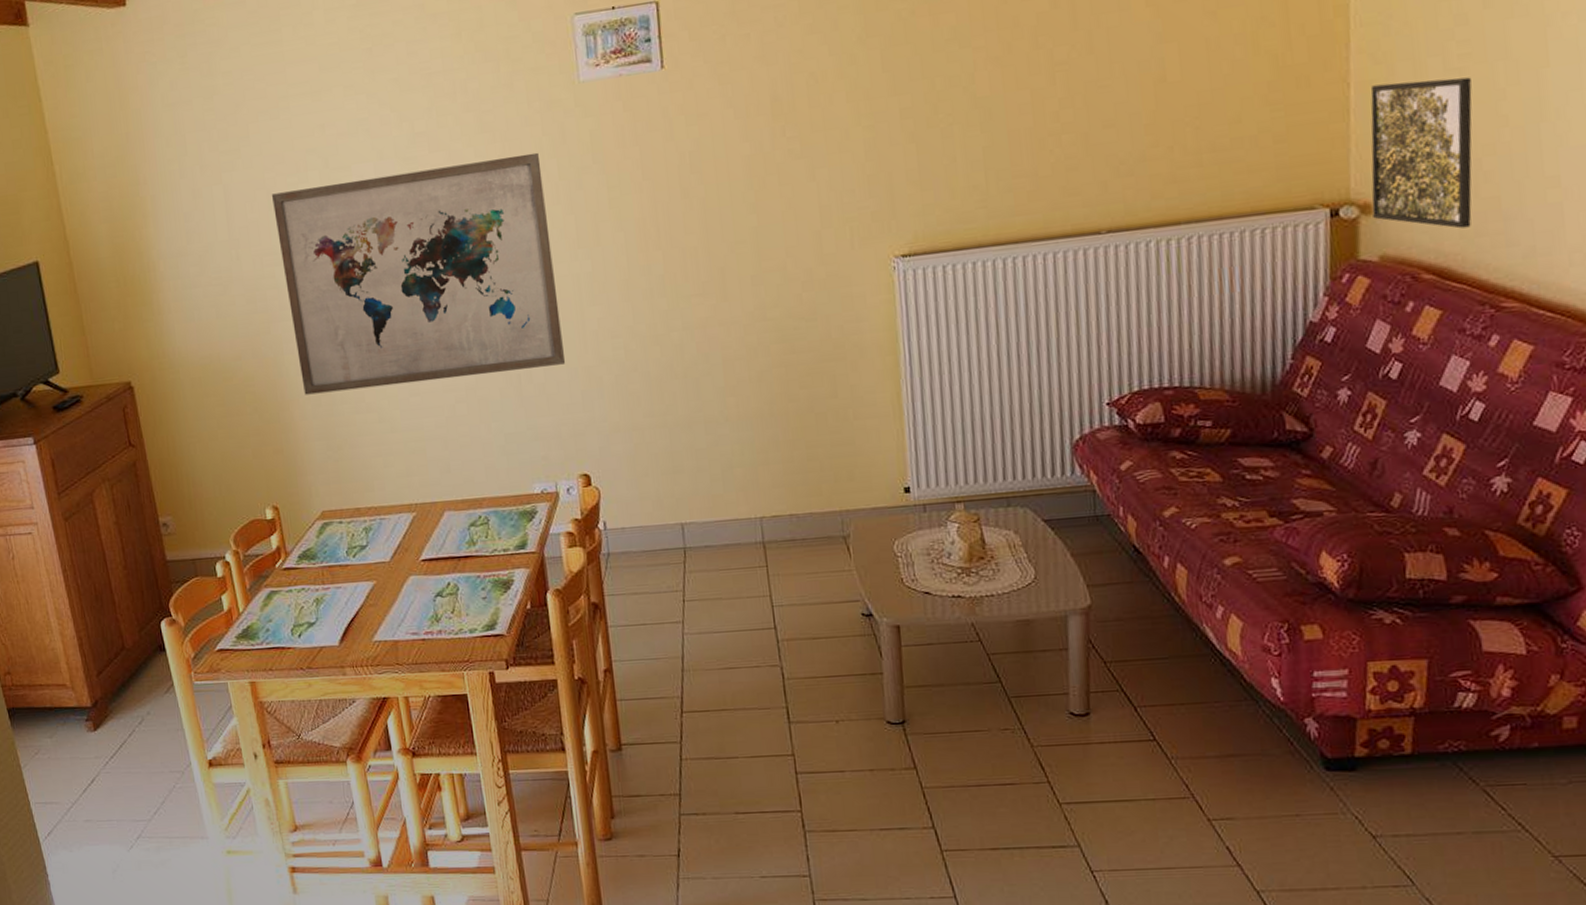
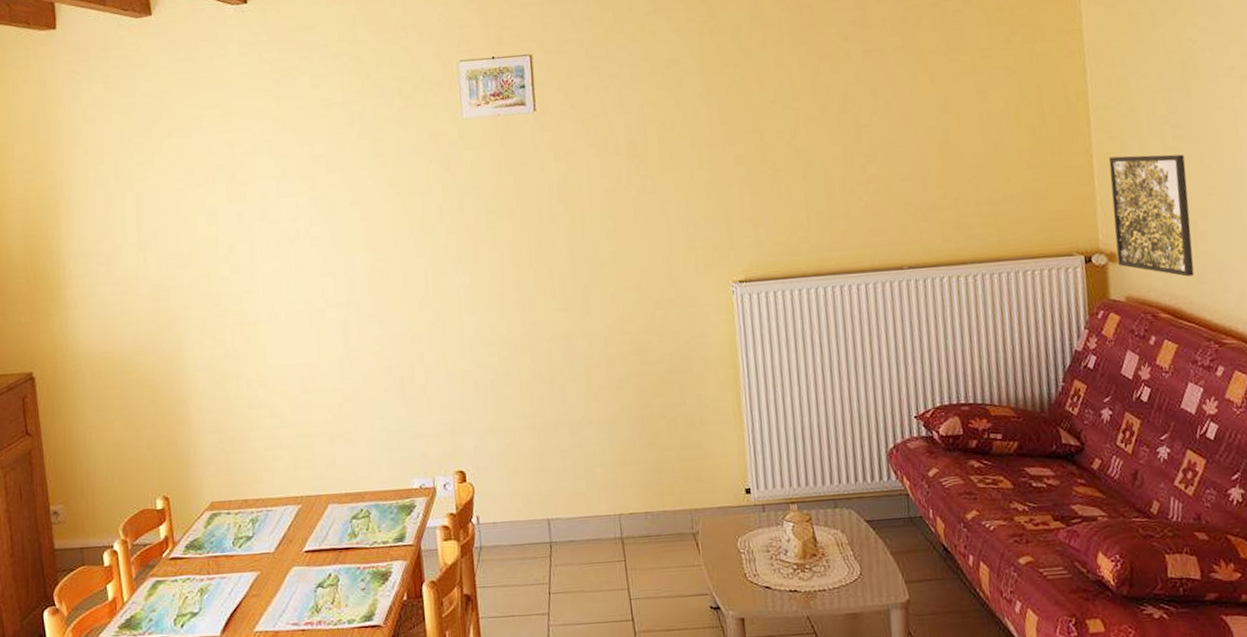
wall art: present [271,152,566,395] -> none [180,177,445,390]

